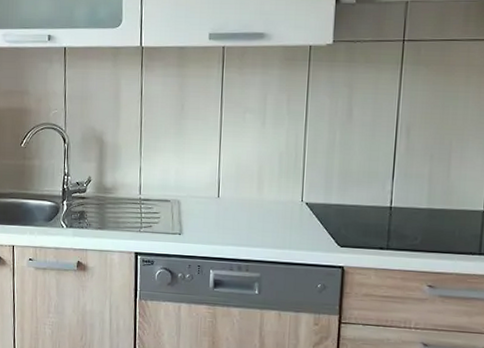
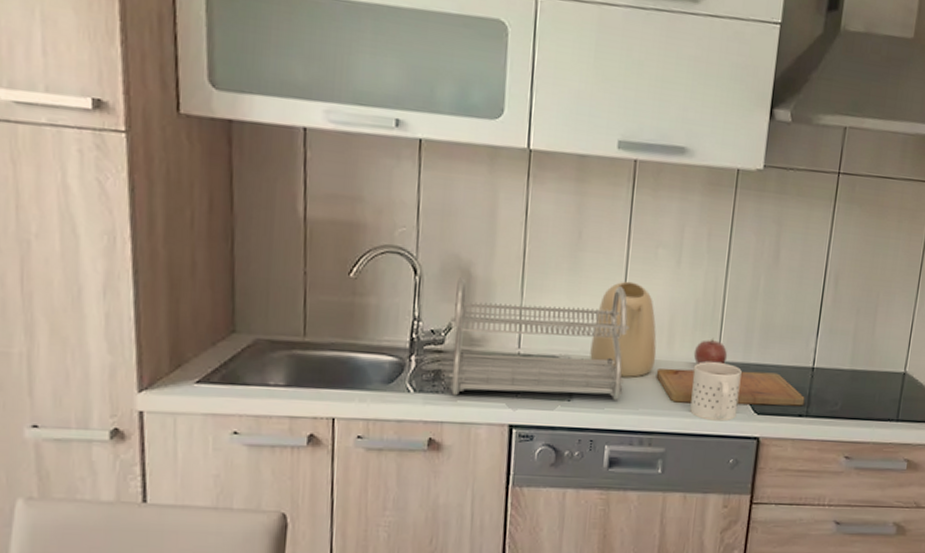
dish rack: none [89,143,225,234] -> present [448,276,630,400]
kettle: none [195,140,249,216] -> present [590,281,657,377]
cutting board: none [249,208,385,240] -> present [656,368,805,406]
fruit: none [280,183,311,205] -> present [693,337,728,365]
mug: none [280,203,324,253] -> present [690,362,742,422]

